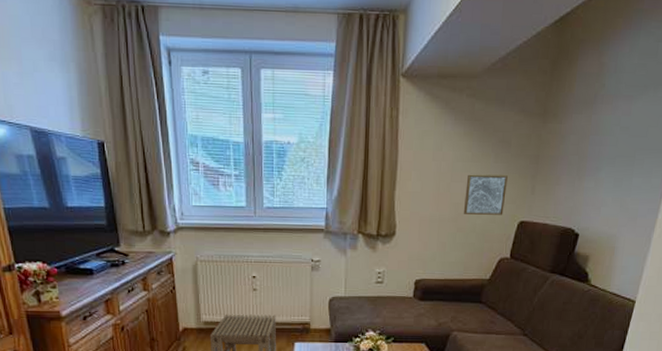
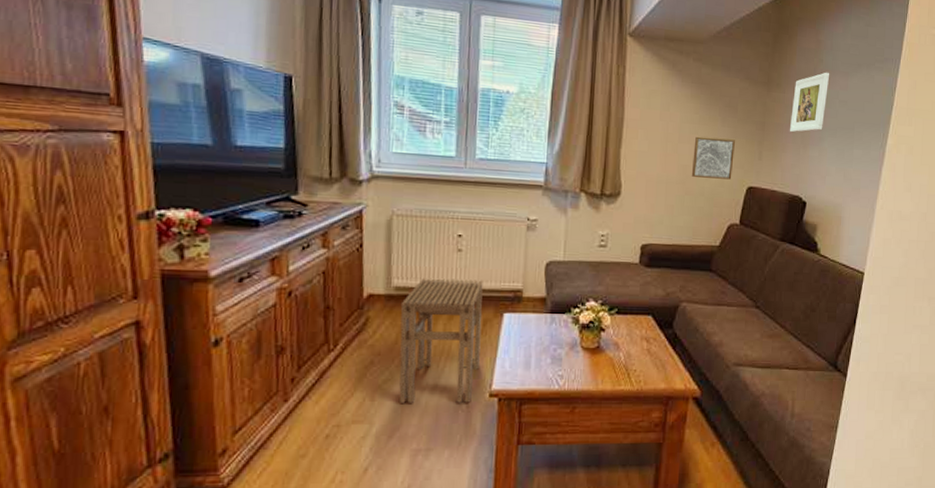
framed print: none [564,97,612,165] -> present [789,72,830,133]

